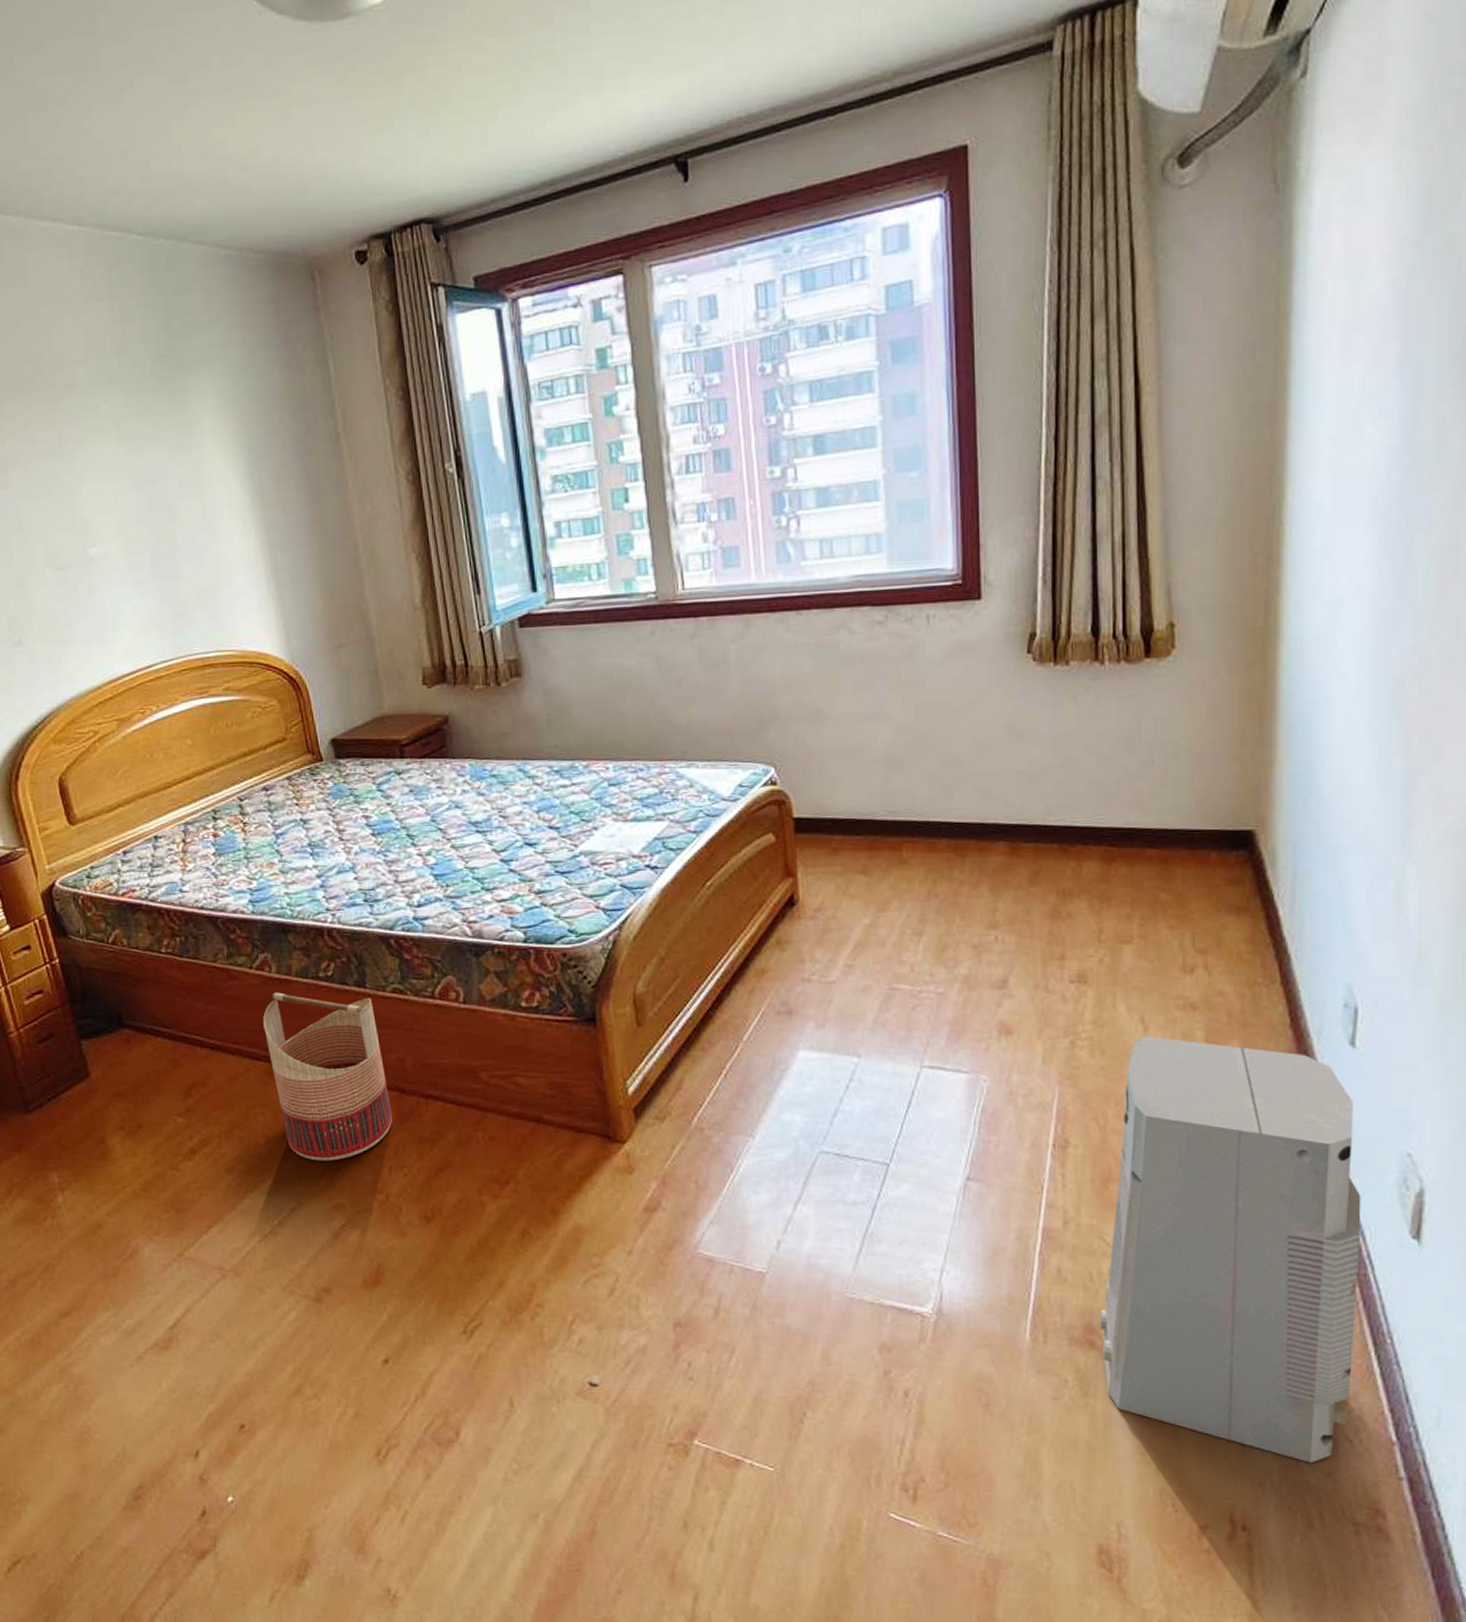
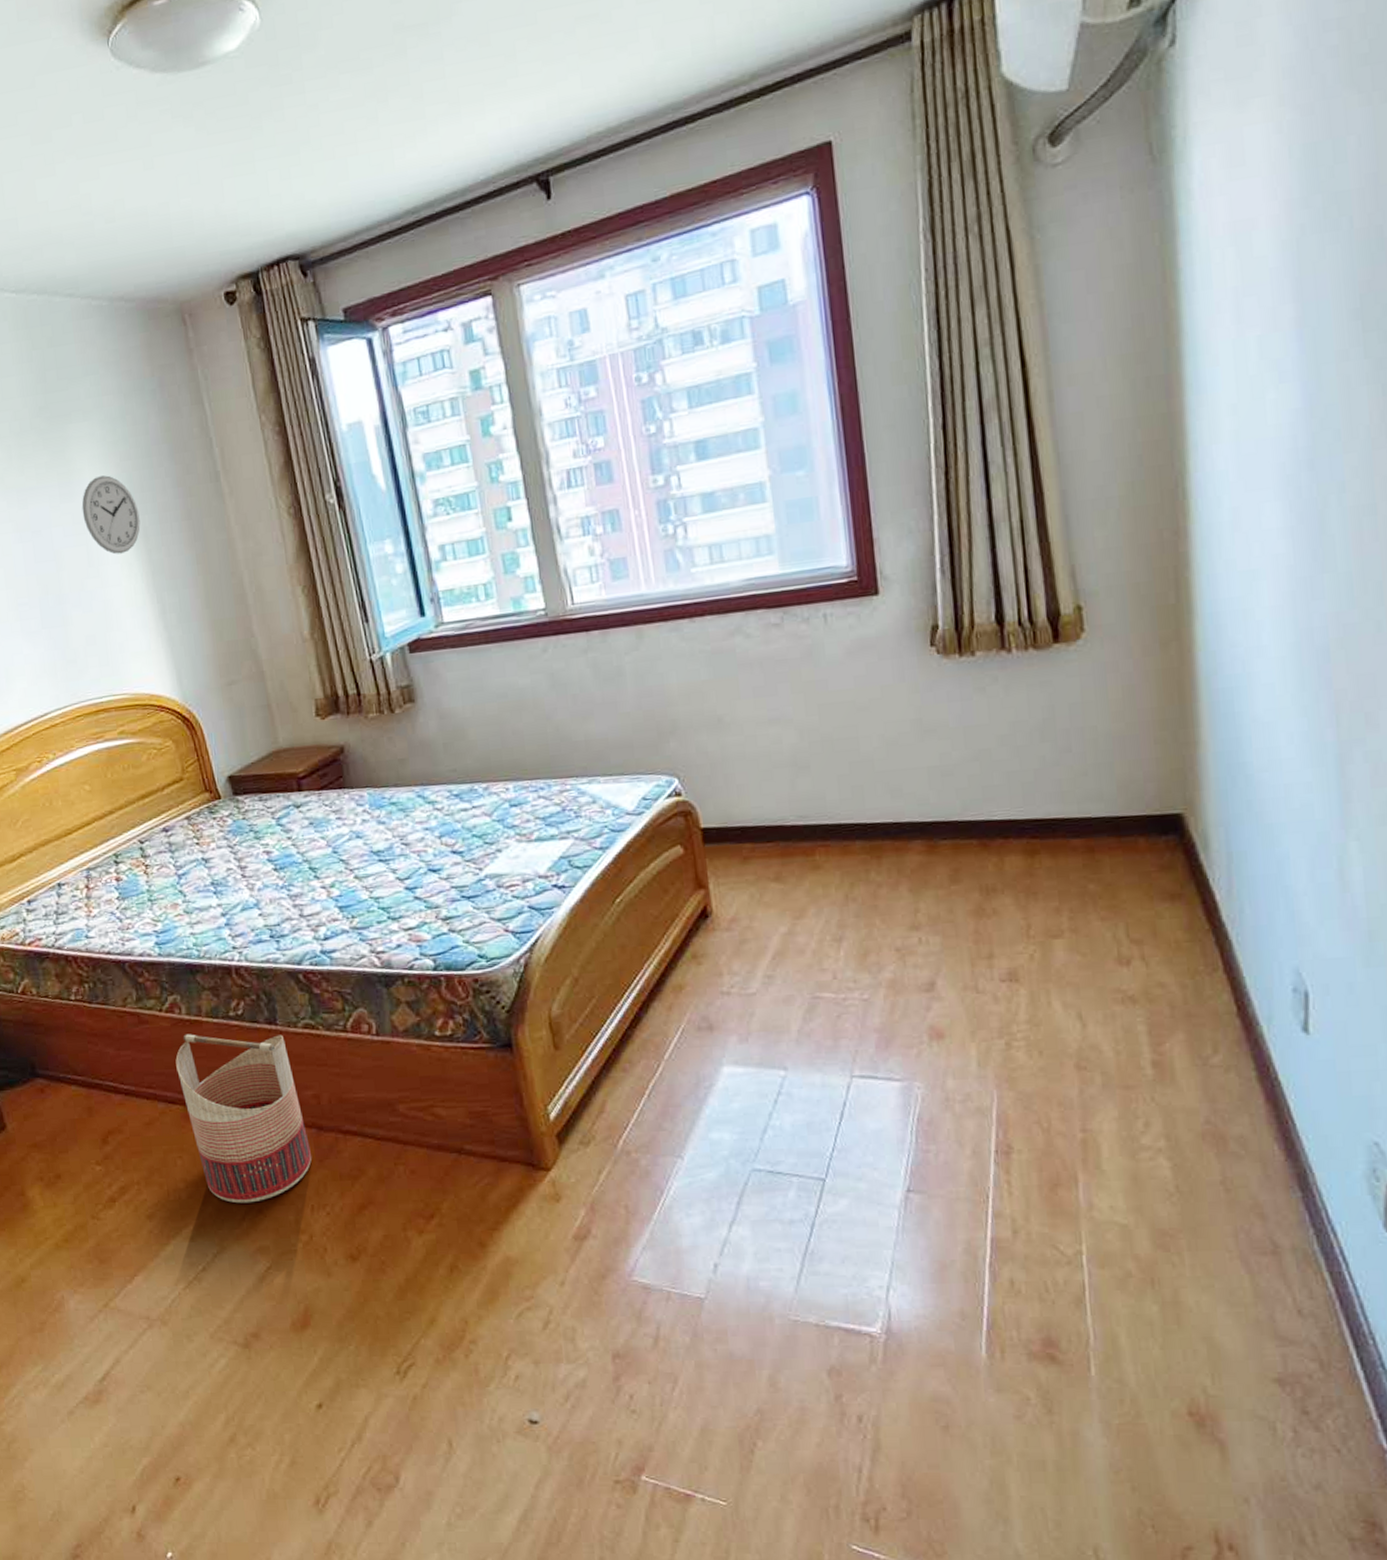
wall clock: none [199,428,257,509] -> present [81,475,141,555]
air purifier: present [1100,1036,1362,1463] -> none [1058,1032,1334,1476]

